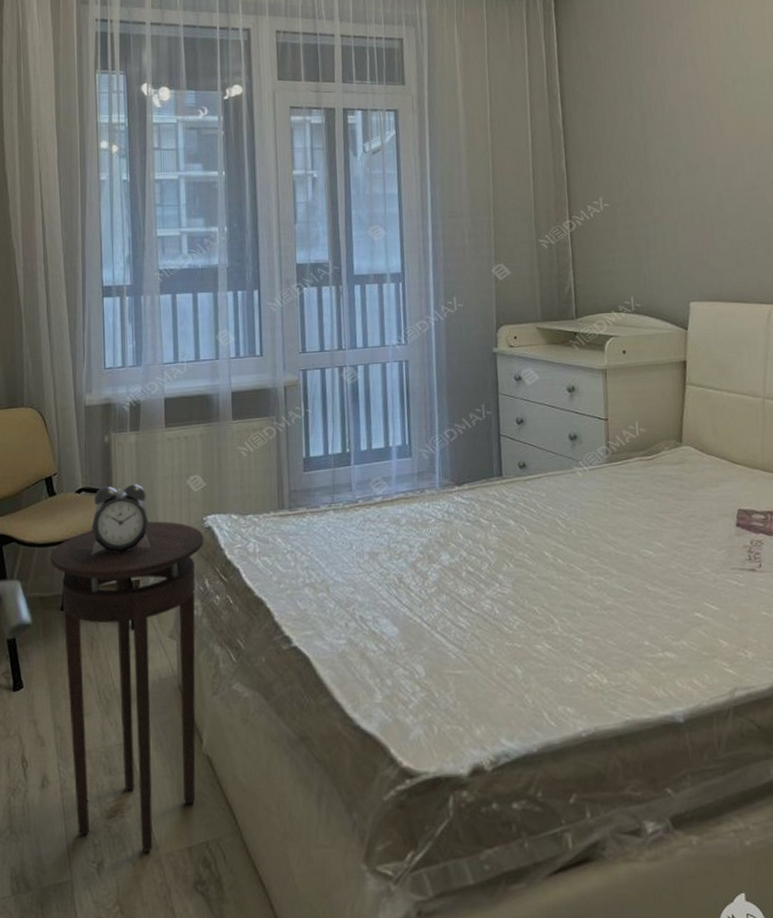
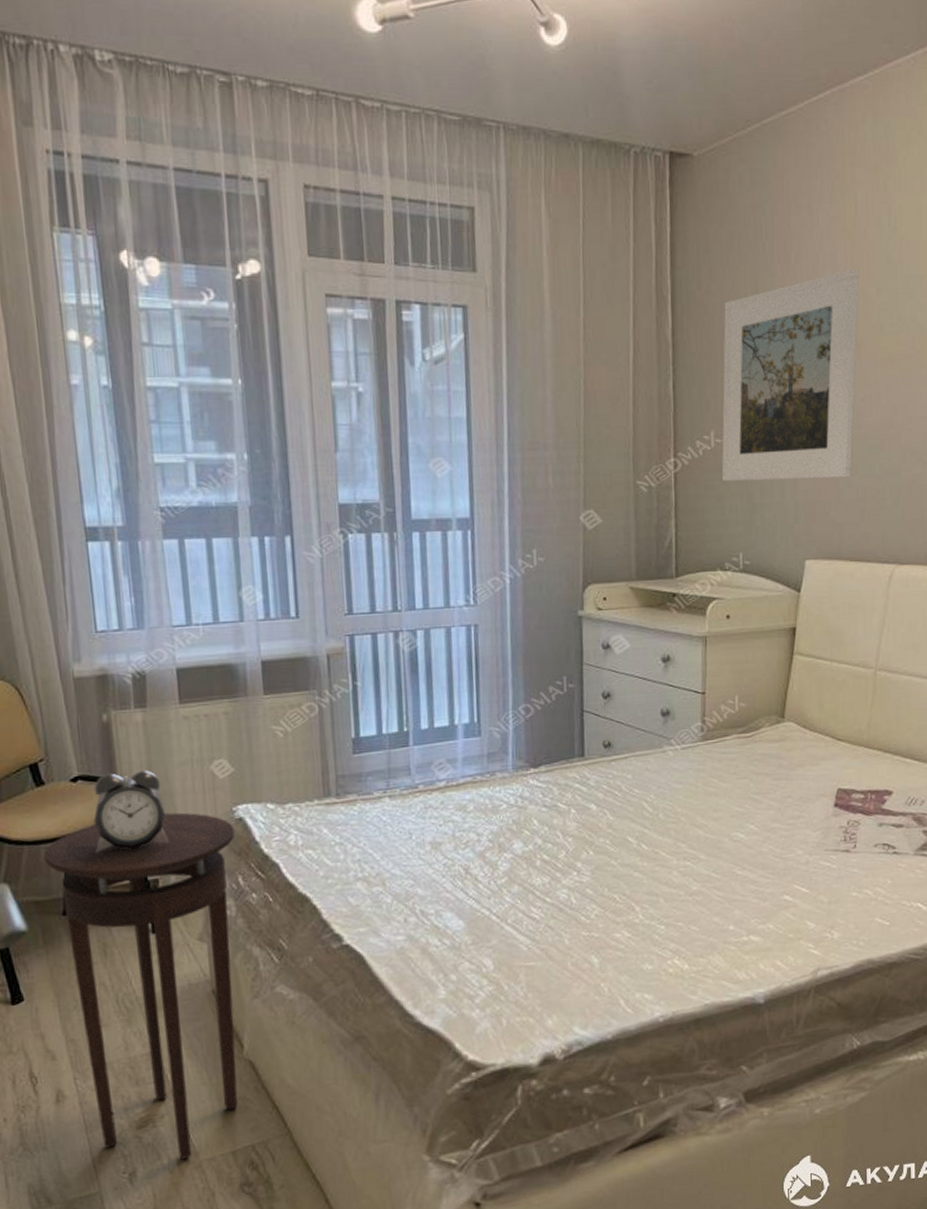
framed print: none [604,66,725,238] -> present [721,269,859,481]

